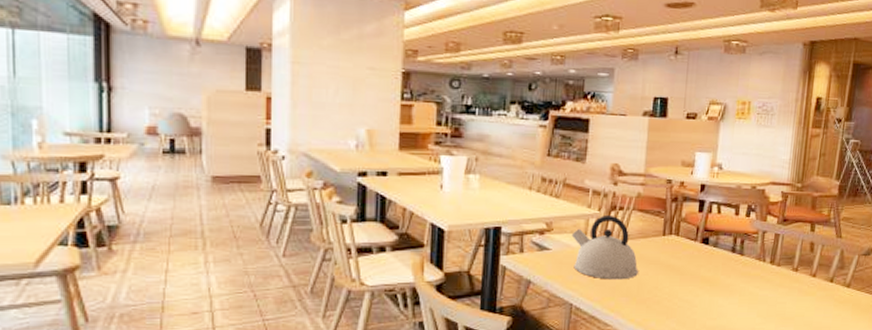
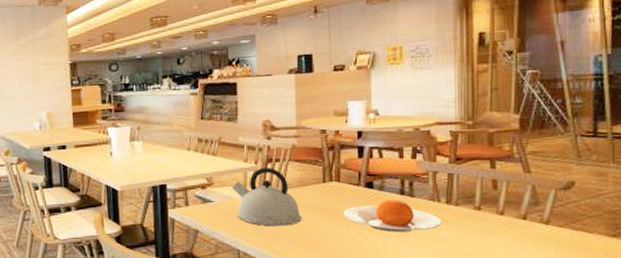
plate: none [678,257,765,290] -> present [343,200,443,232]

